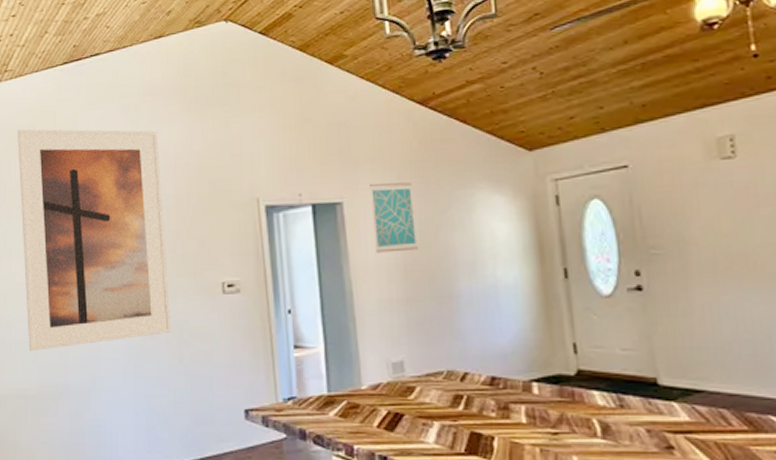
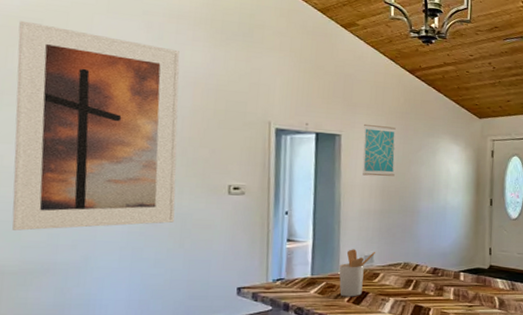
utensil holder: none [361,354,406,421] -> present [339,249,375,297]

